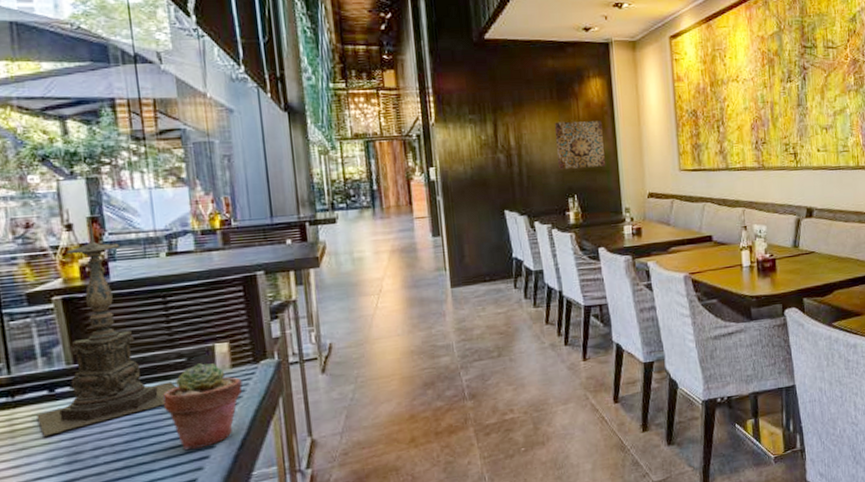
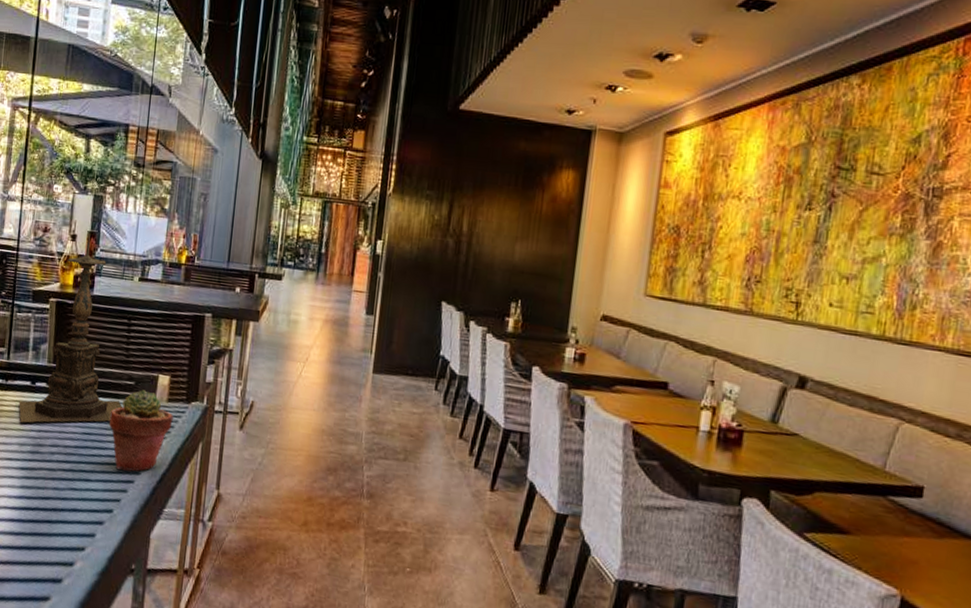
wall art: present [554,120,605,169] -> none [507,213,565,274]

